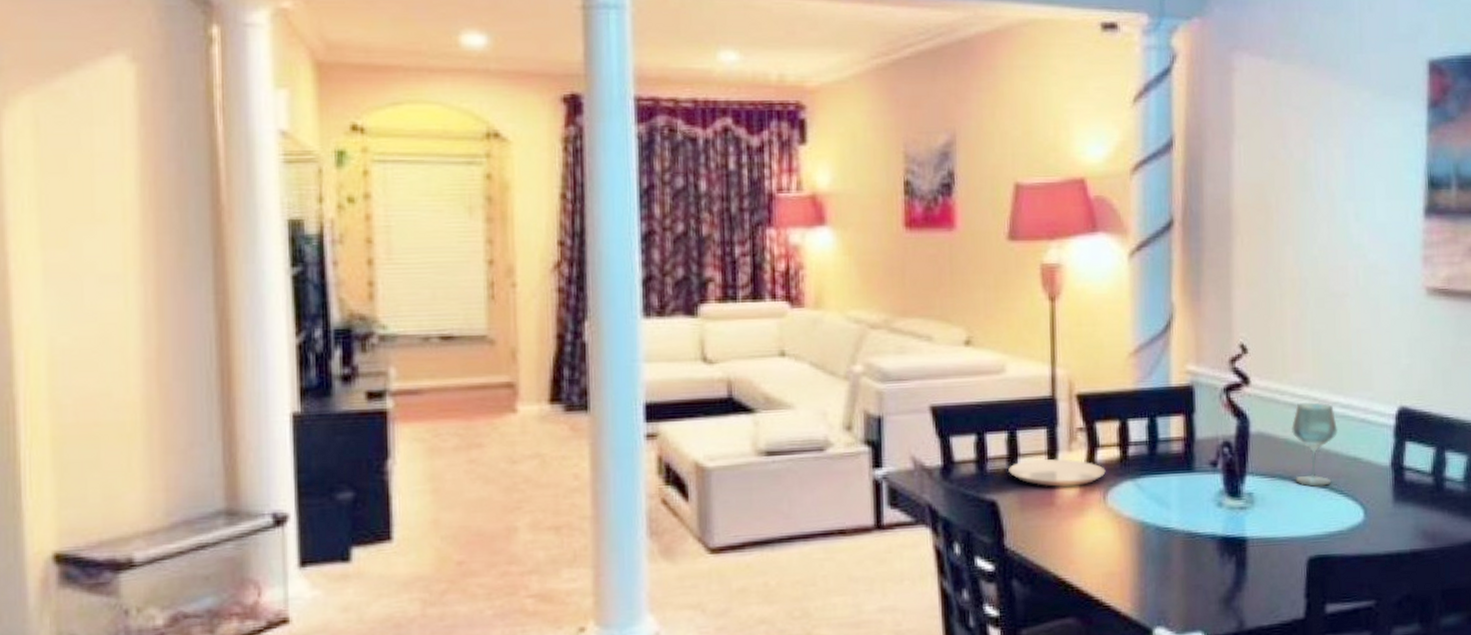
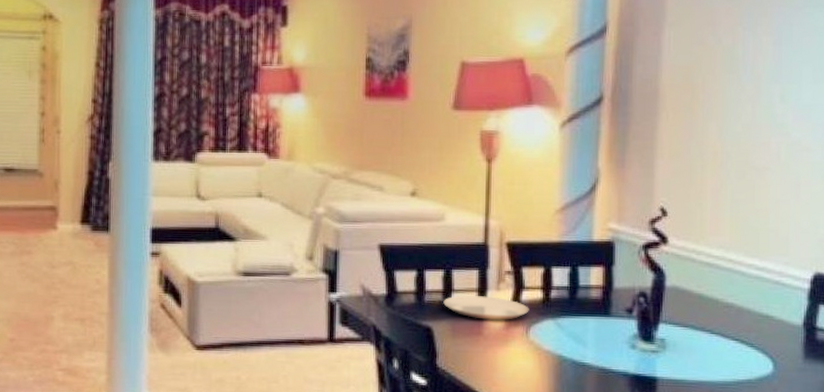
wine glass: present [1292,402,1339,487] -> none [706,263,752,339]

